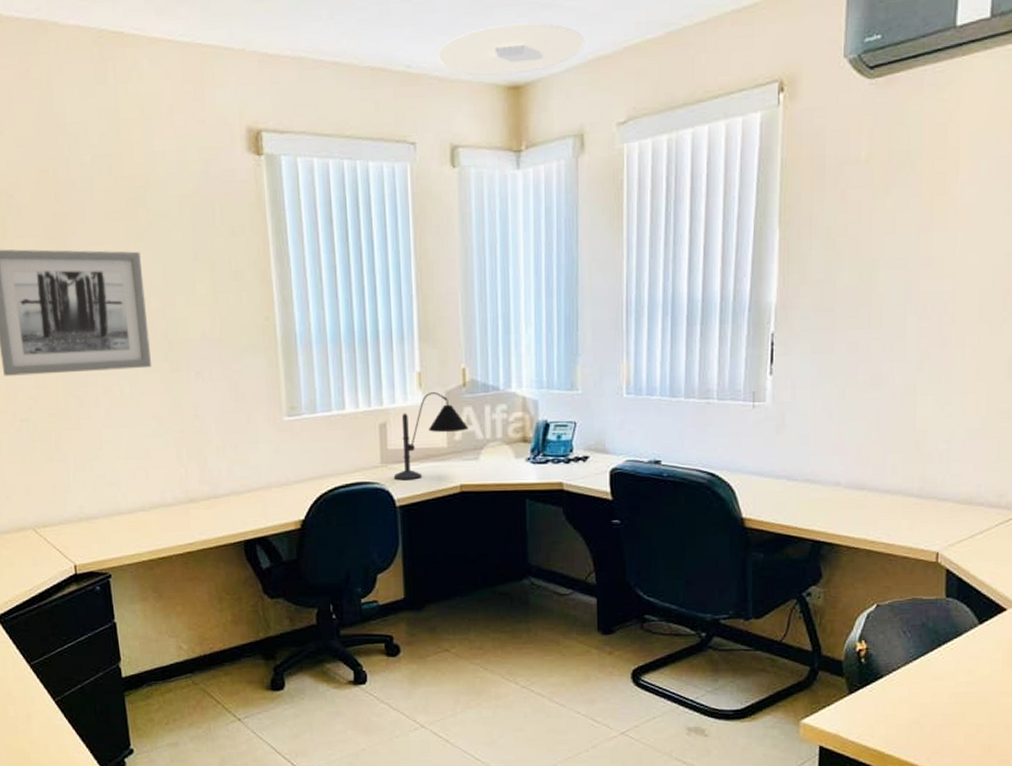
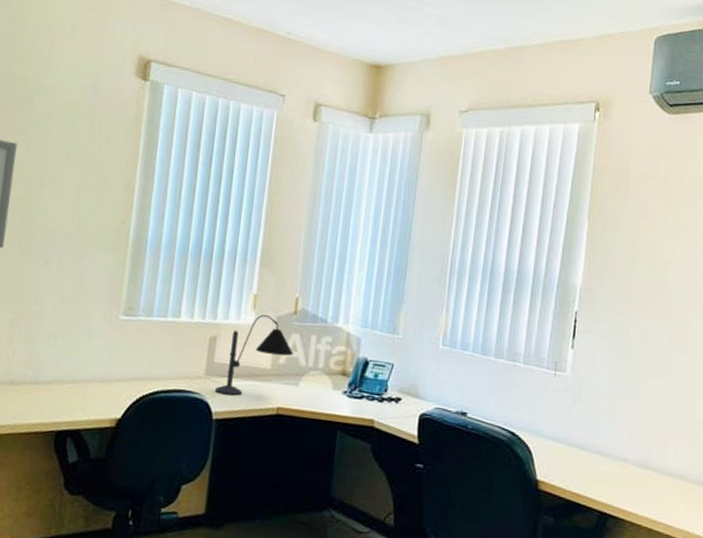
ceiling light: present [437,22,585,76] -> none [315,15,440,57]

